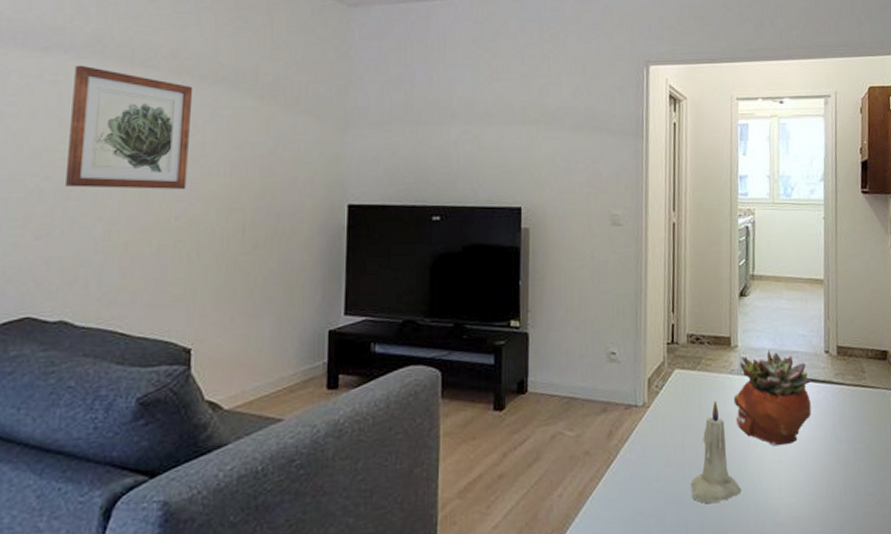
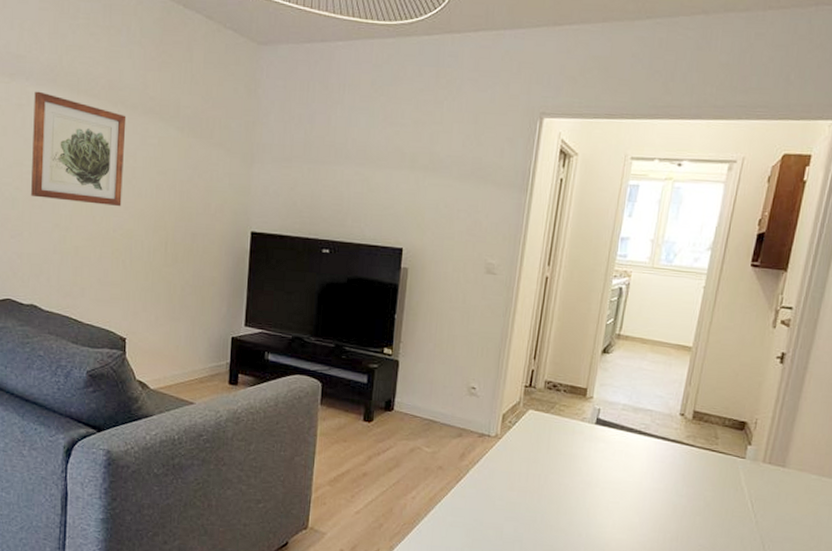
candle: present [690,401,742,503] -> none [529,443,577,527]
succulent planter: present [733,350,812,445] -> none [581,405,660,490]

